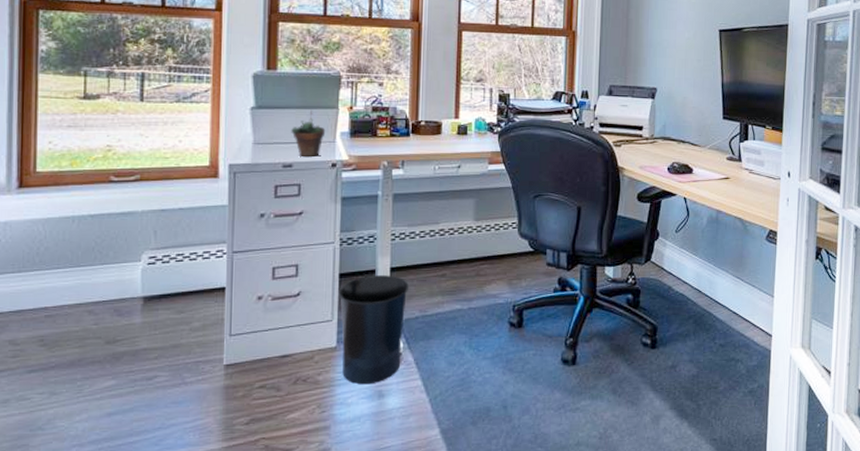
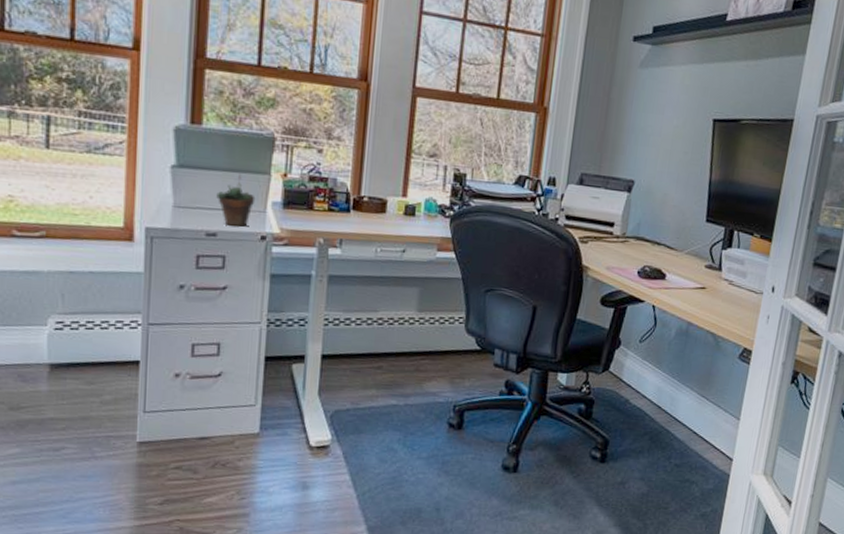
waste bin: present [338,275,410,384] -> none [263,361,342,474]

